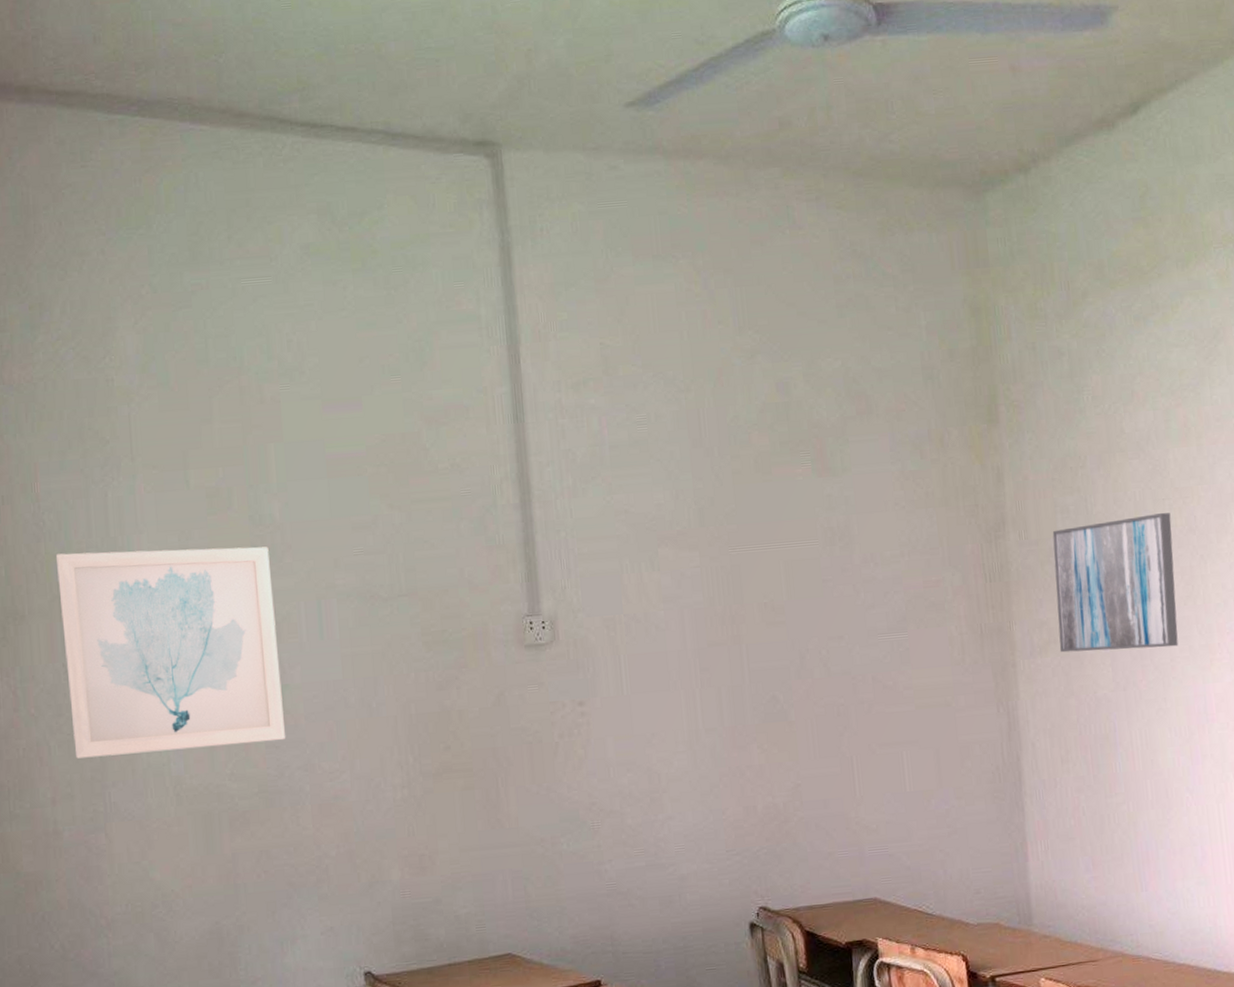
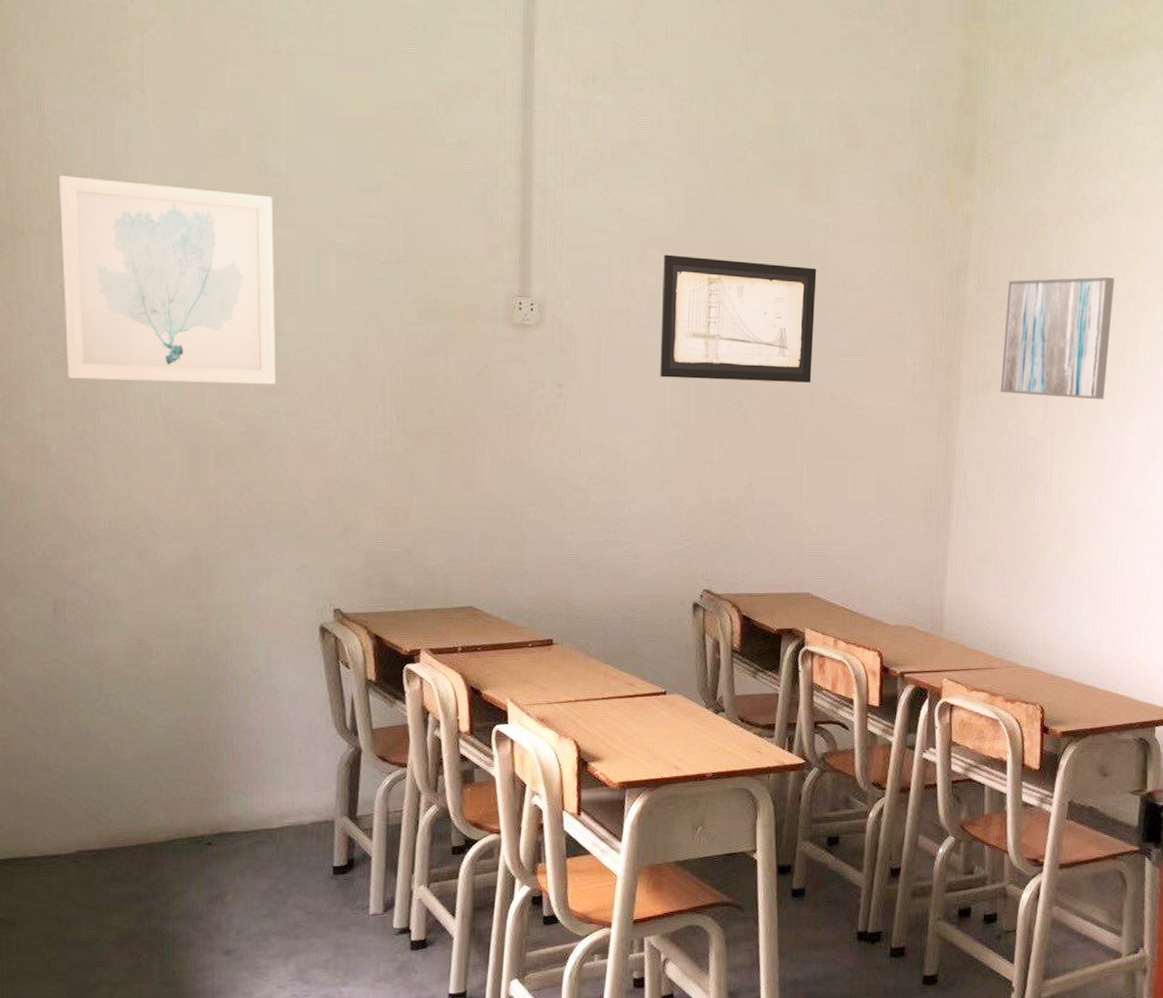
wall art: none [676,545,851,682] -> present [660,254,817,383]

